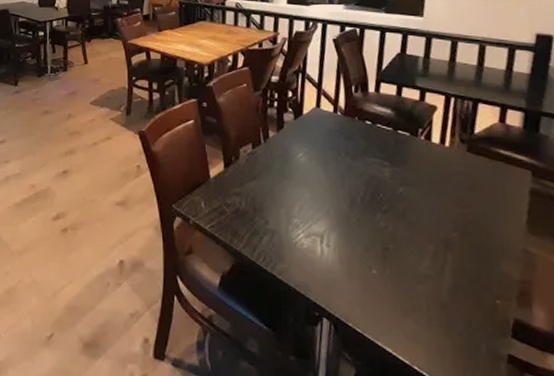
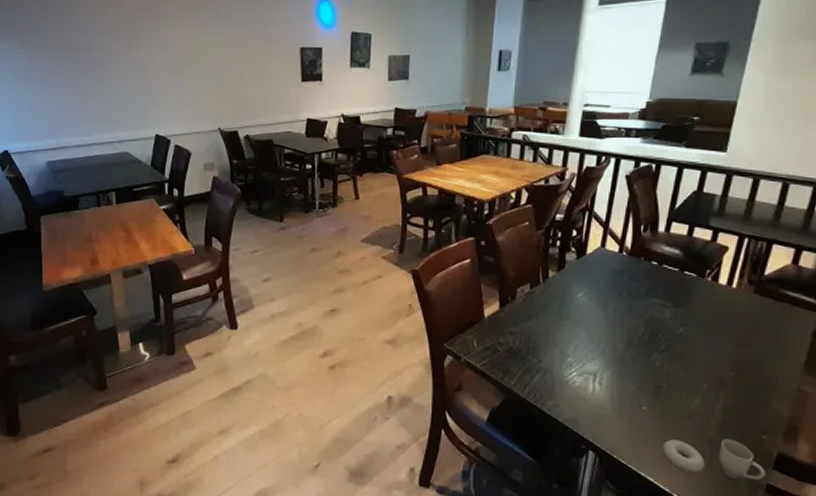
cup: none [397,304,505,351] -> present [662,439,766,481]

